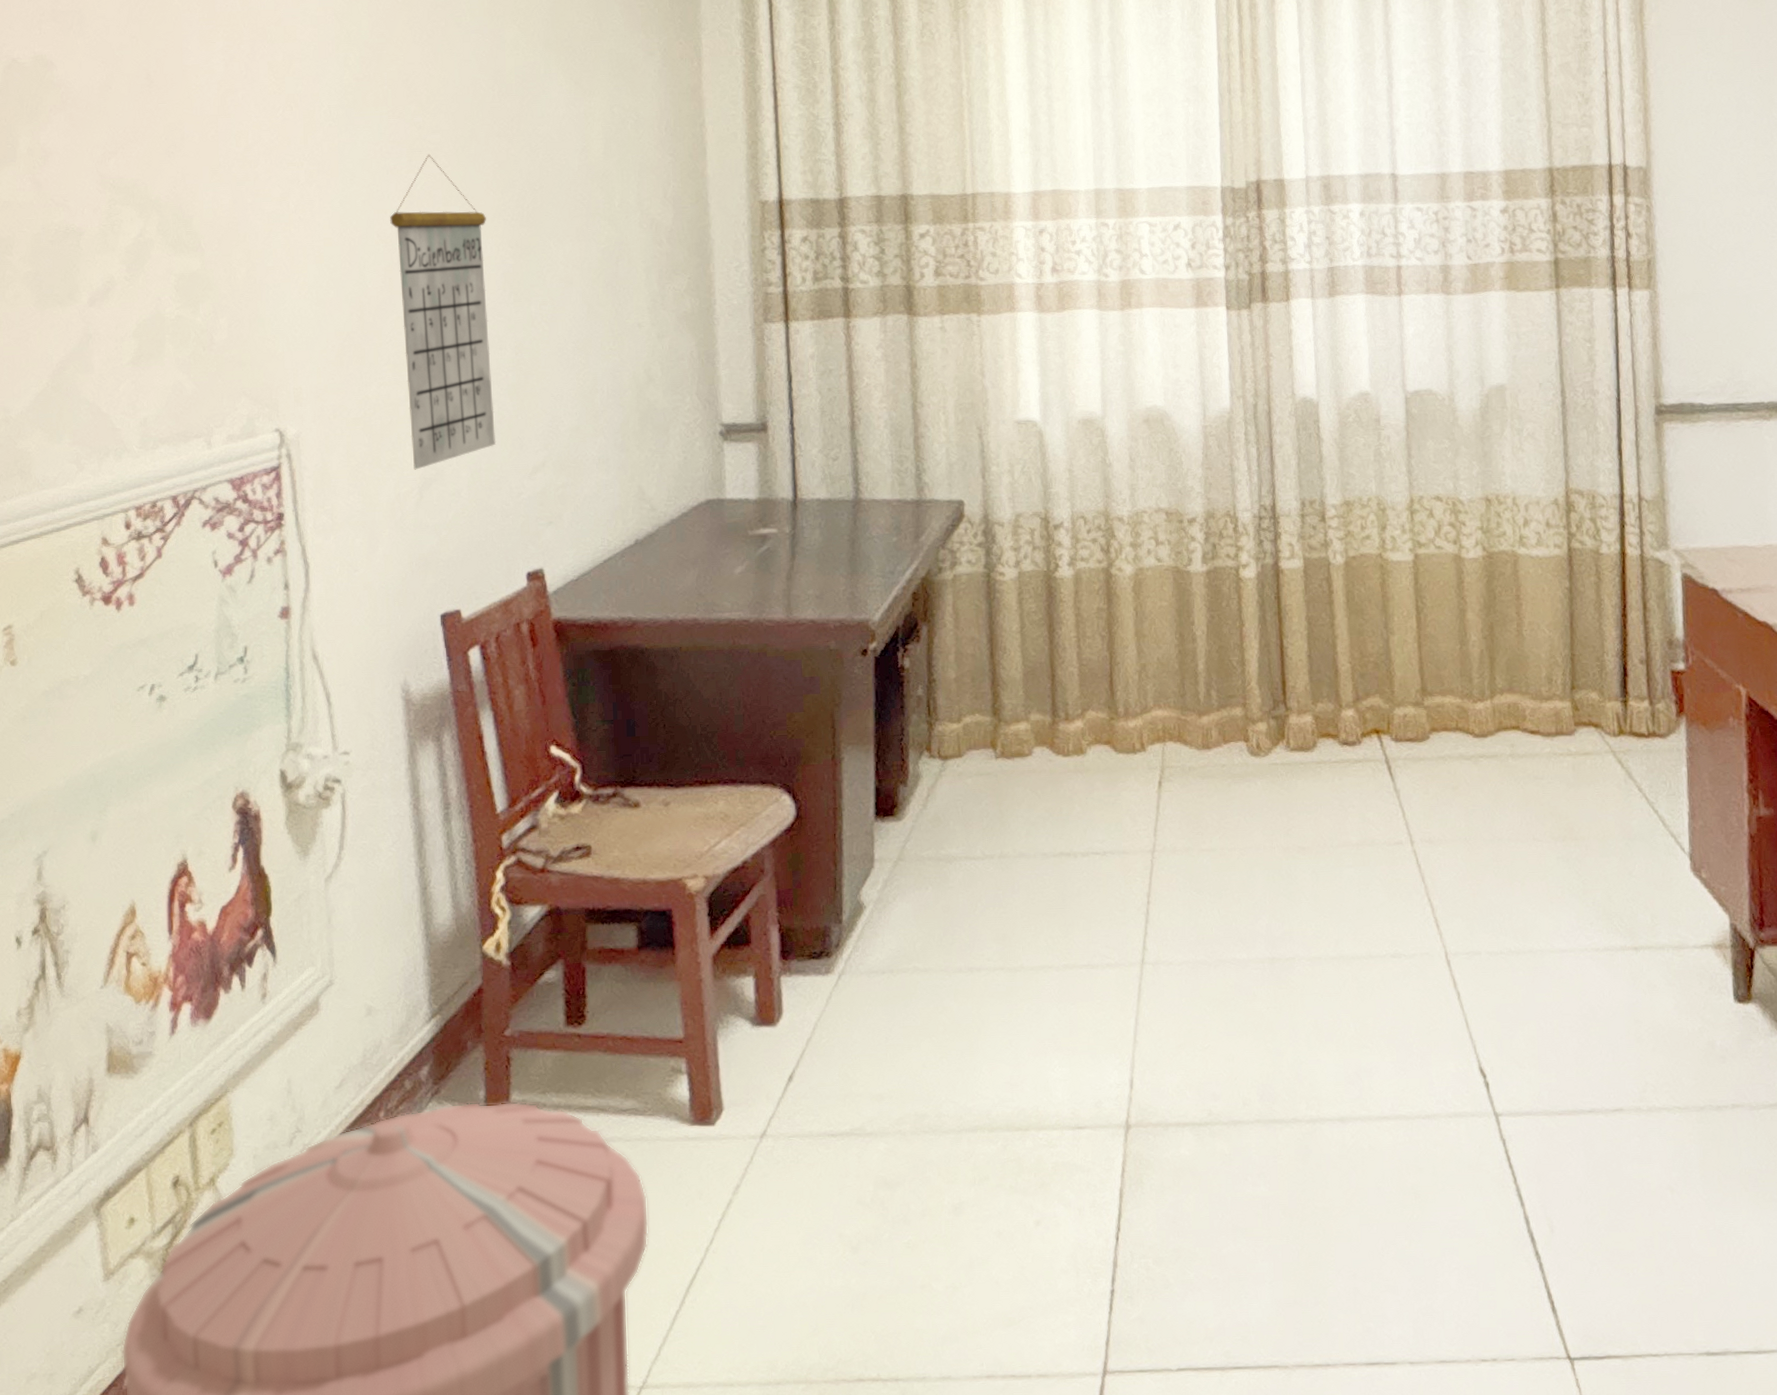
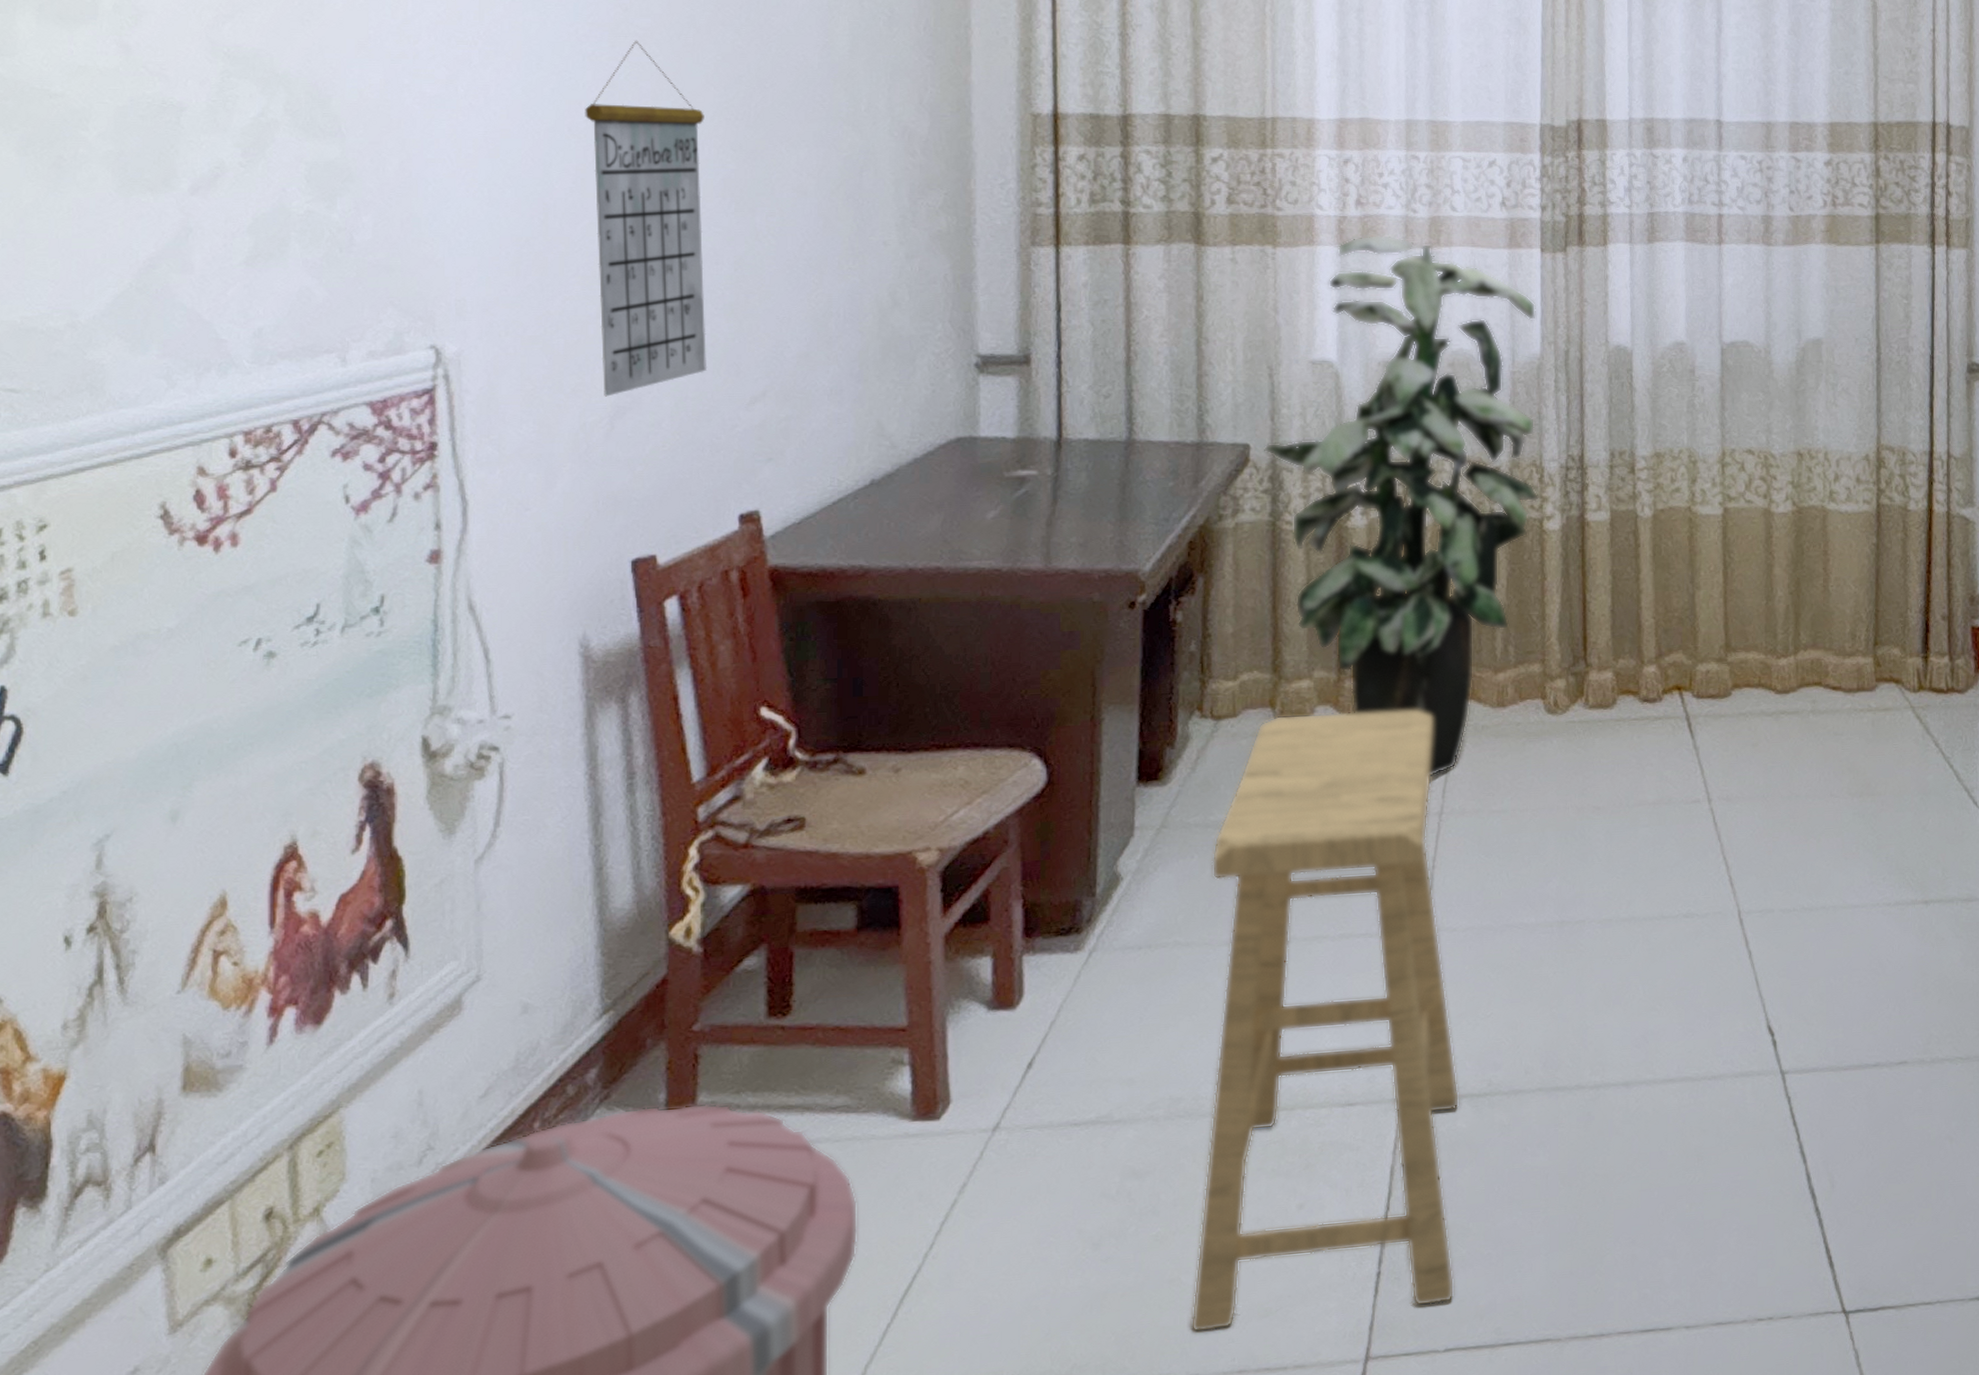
stool: none [941,751,1185,1337] -> present [1190,709,1460,1333]
indoor plant: none [977,299,1234,817] -> present [1264,234,1539,778]

